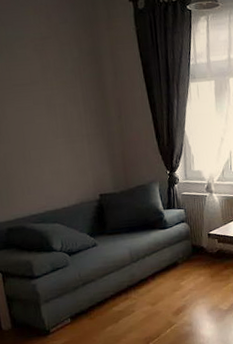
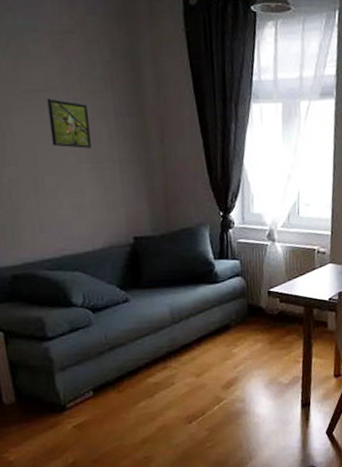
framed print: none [31,89,65,127] -> present [47,98,91,148]

